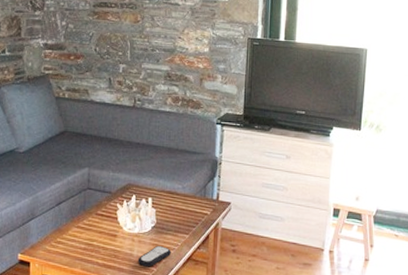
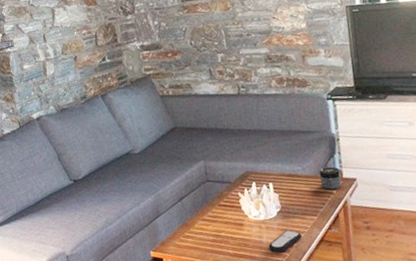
jar: none [197,188,218,211] -> present [319,166,342,190]

